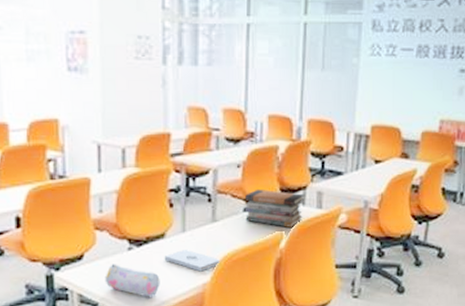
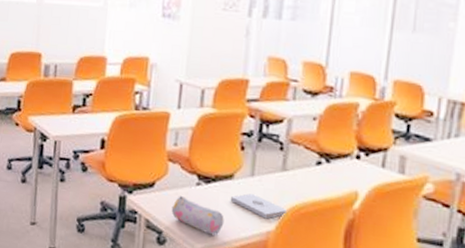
book stack: present [245,189,305,227] -> none [317,144,386,189]

